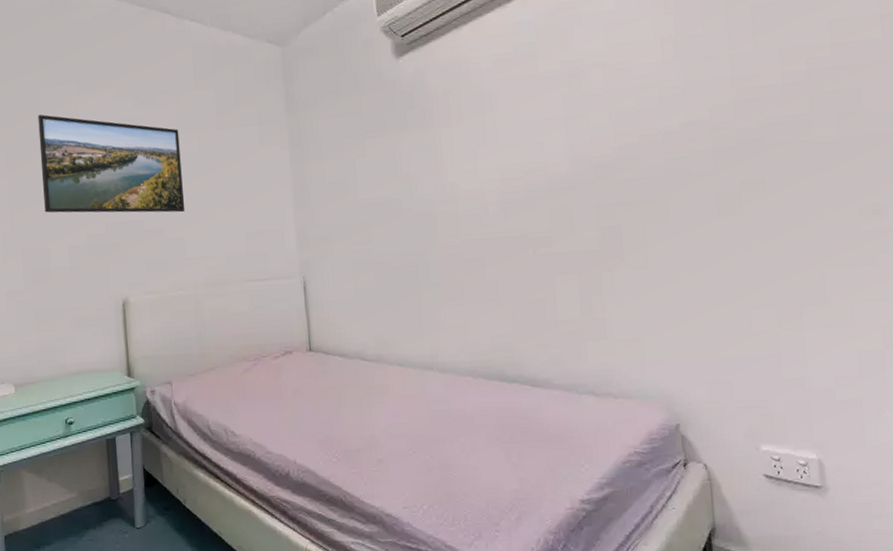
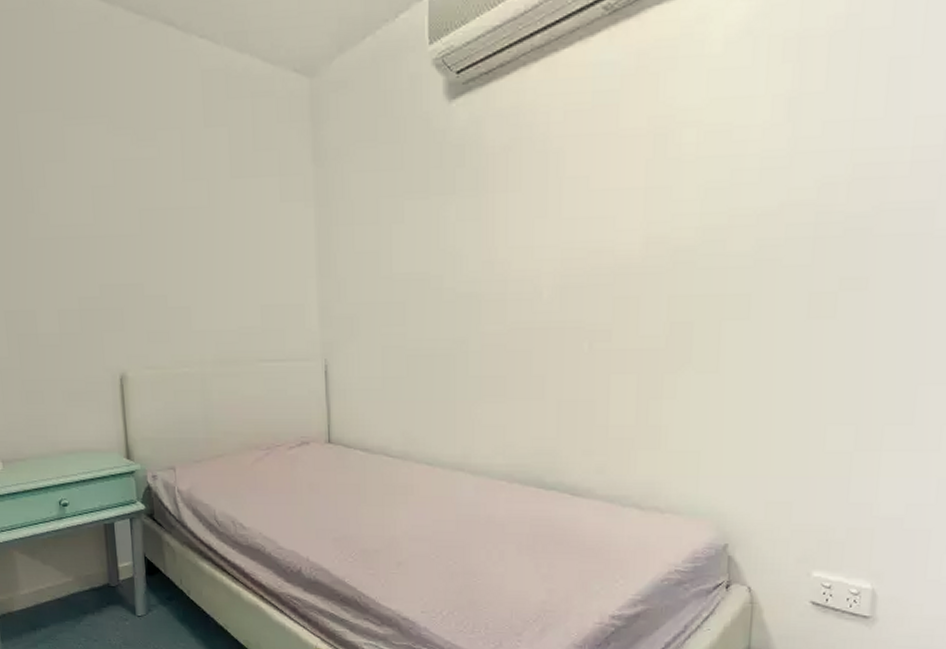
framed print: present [38,114,185,213] -> none [16,147,192,277]

